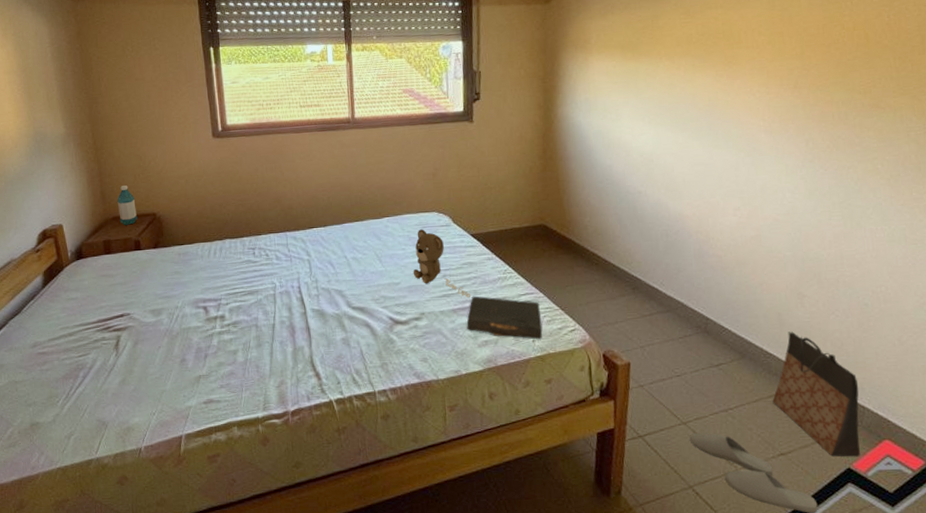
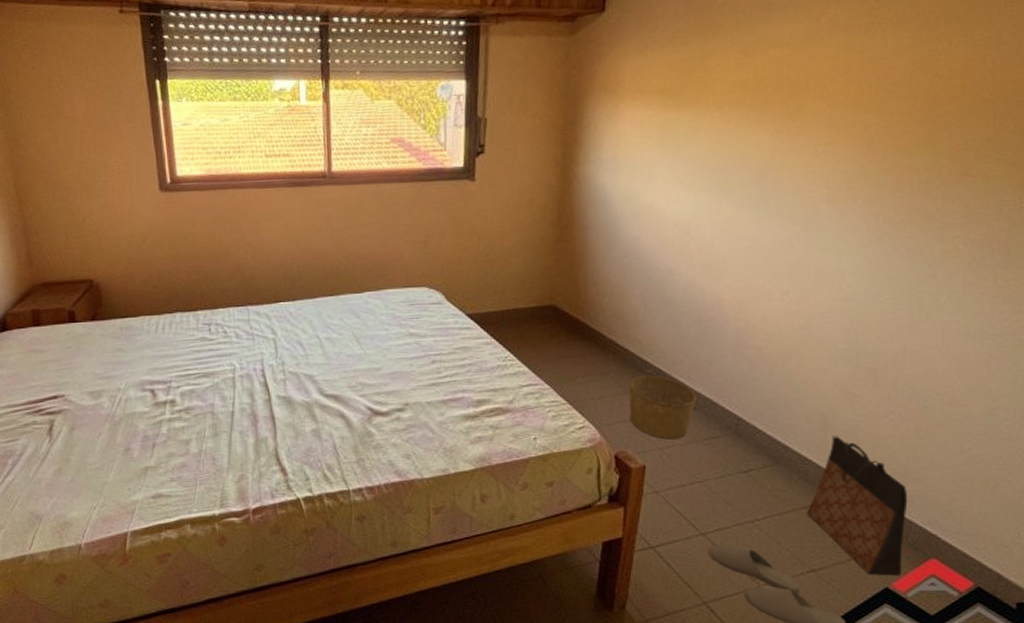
water bottle: present [117,184,138,225] -> none [46,245,72,293]
teddy bear: present [413,229,471,298] -> none [397,307,465,388]
book: present [467,296,543,339] -> none [458,385,546,436]
basket: none [611,277,670,339] -> present [629,369,697,440]

